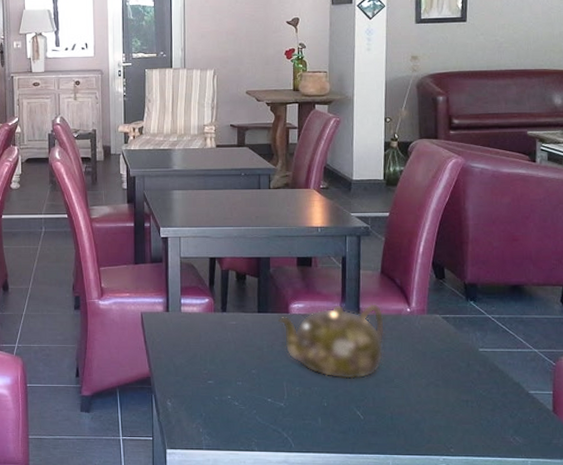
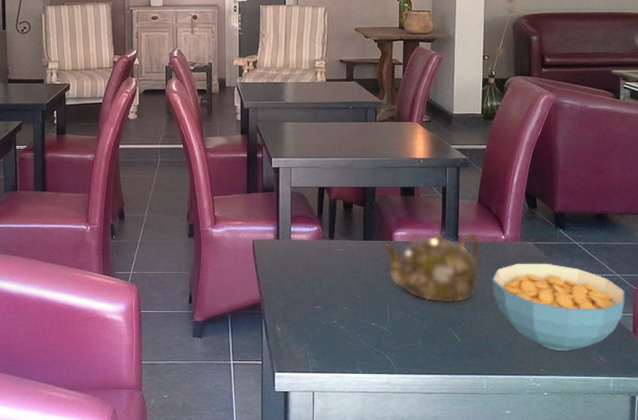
cereal bowl: none [396,337,544,430] -> present [491,263,626,350]

